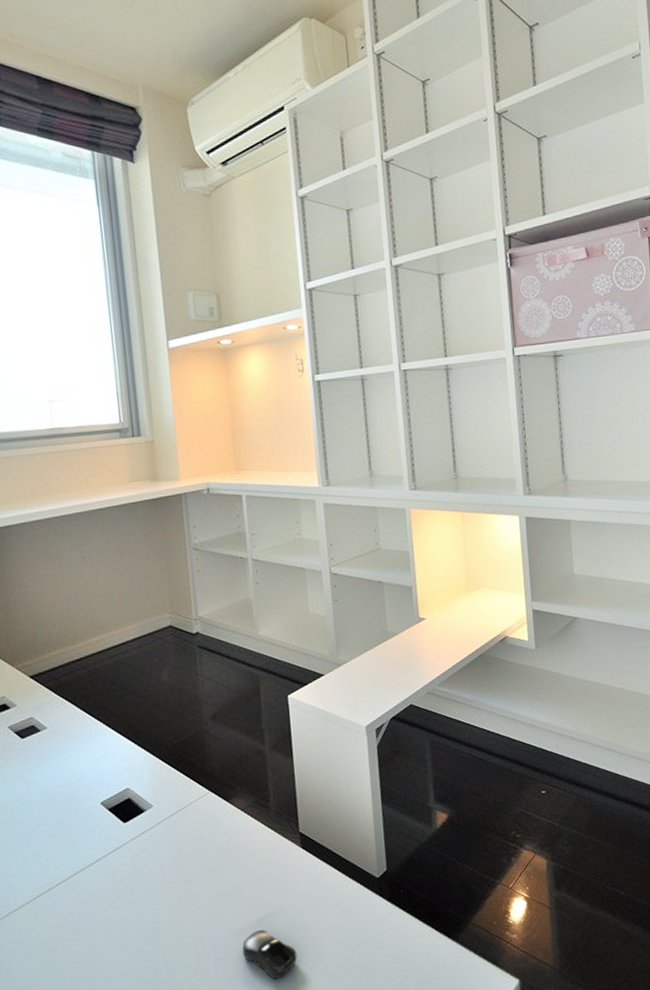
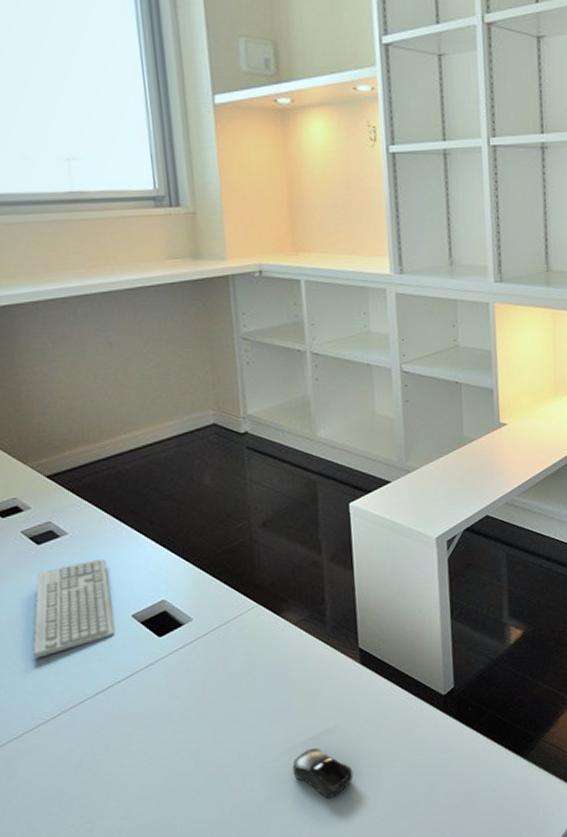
keyboard: none [16,750,86,844] -> present [33,558,114,659]

